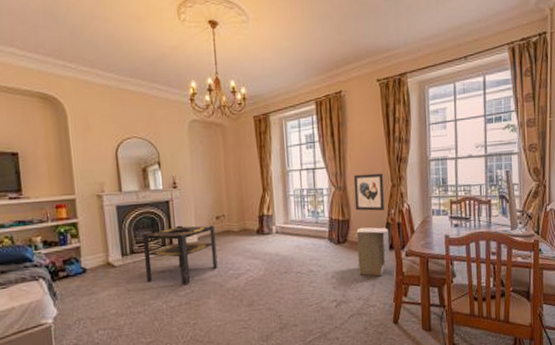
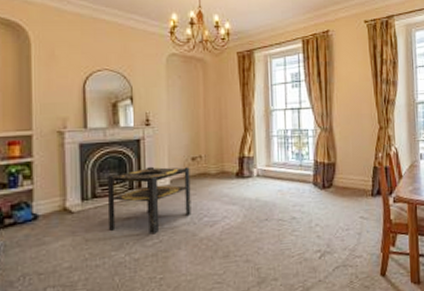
wall art: present [353,173,385,211] -> none [340,115,372,155]
air purifier: present [355,227,390,276] -> none [341,171,377,224]

